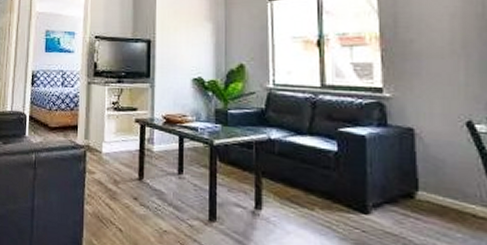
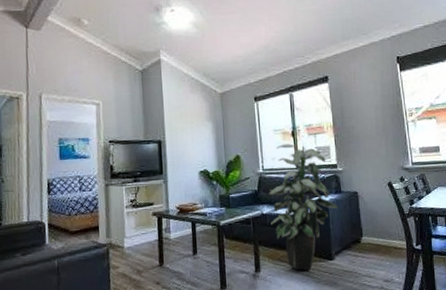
indoor plant: none [280,55,381,222] -> present [269,144,338,271]

